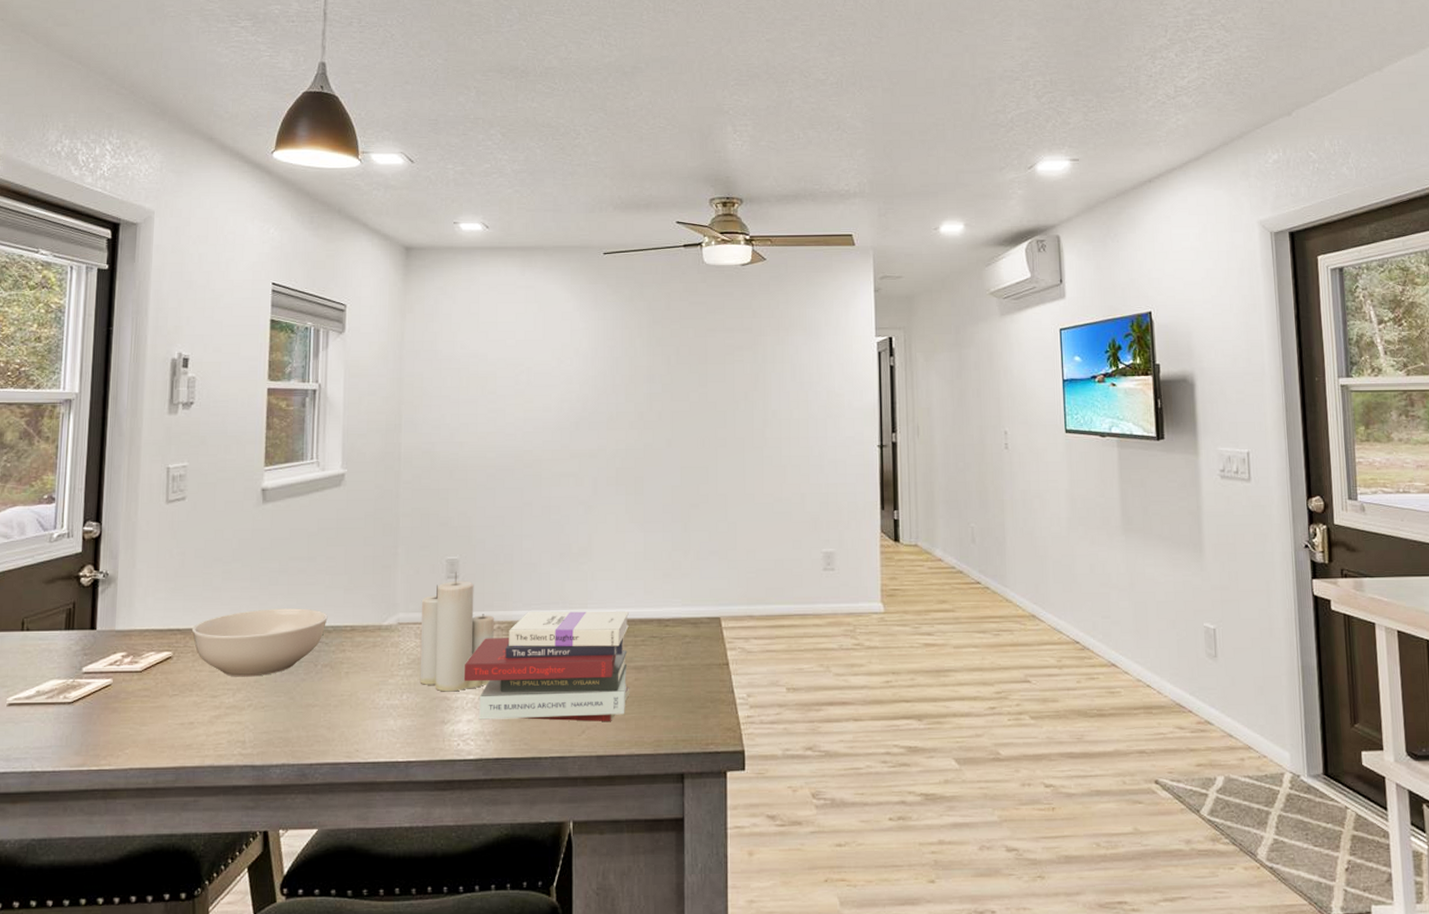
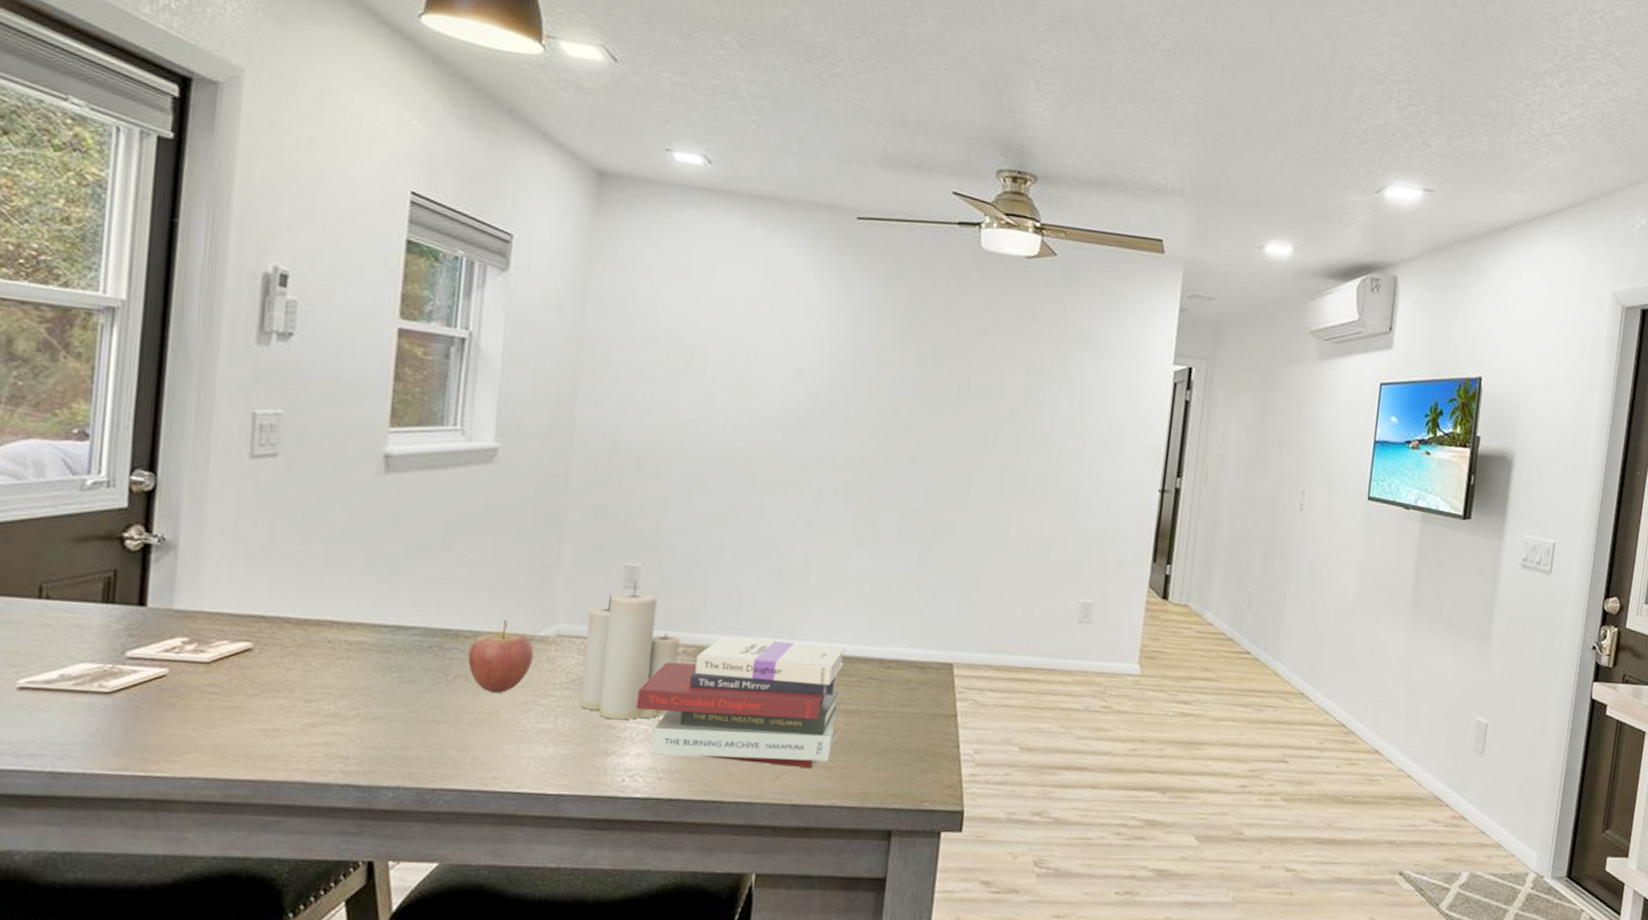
bowl: present [191,608,328,677] -> none [280,602,466,682]
fruit: none [331,615,381,677] -> present [468,620,534,693]

